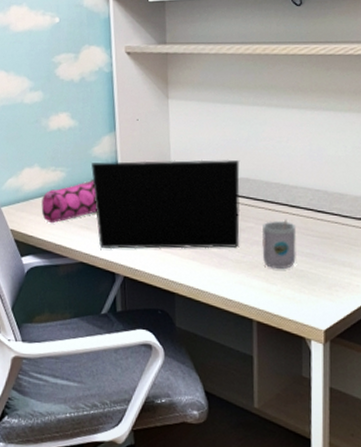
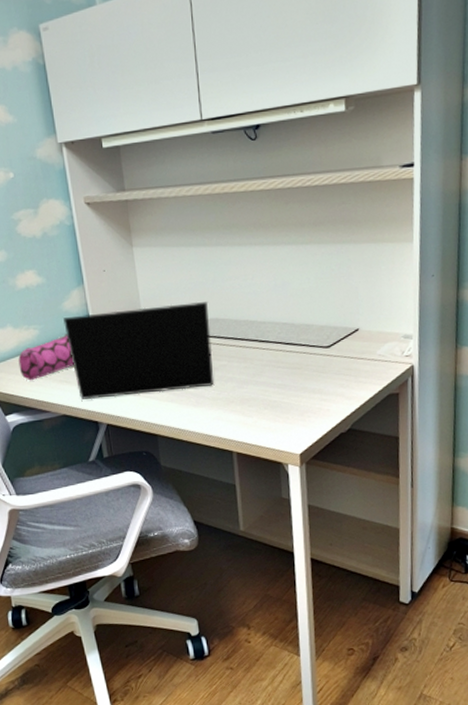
mug: present [261,219,297,269] -> none [234,354,269,402]

